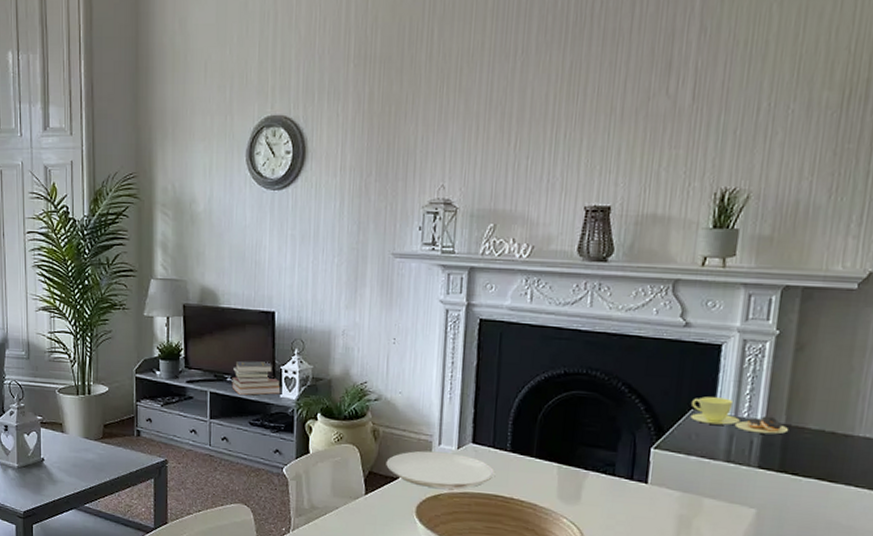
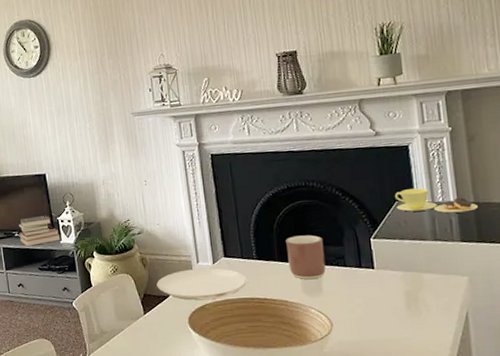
mug: none [546,431,594,484] -> present [286,234,326,279]

